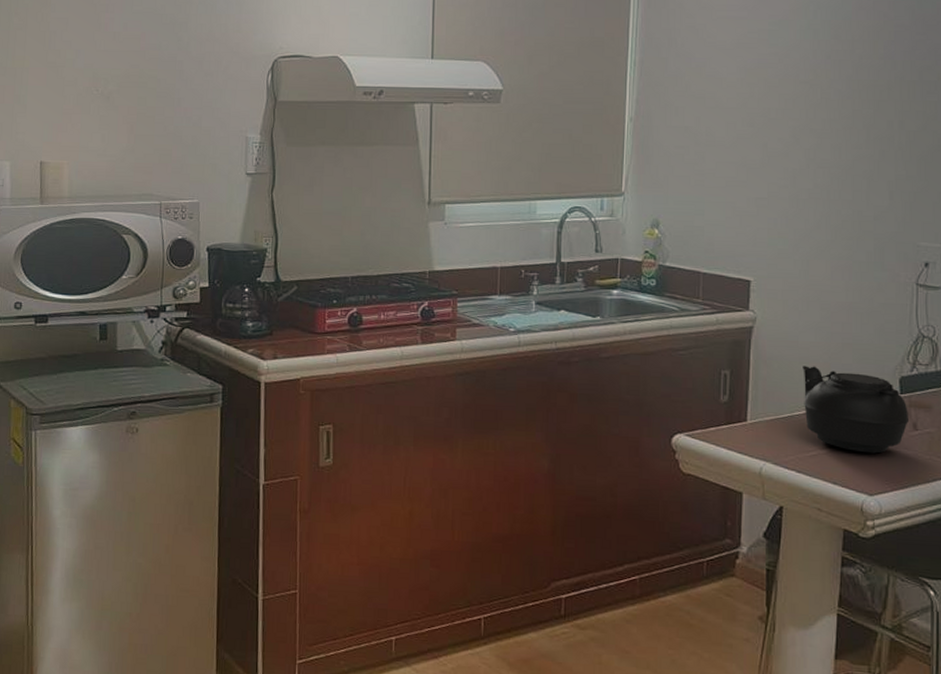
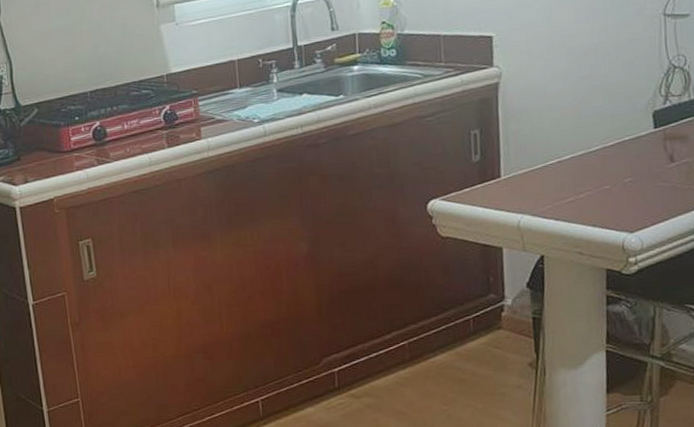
teapot: present [803,366,910,454] -> none [553,113,666,192]

